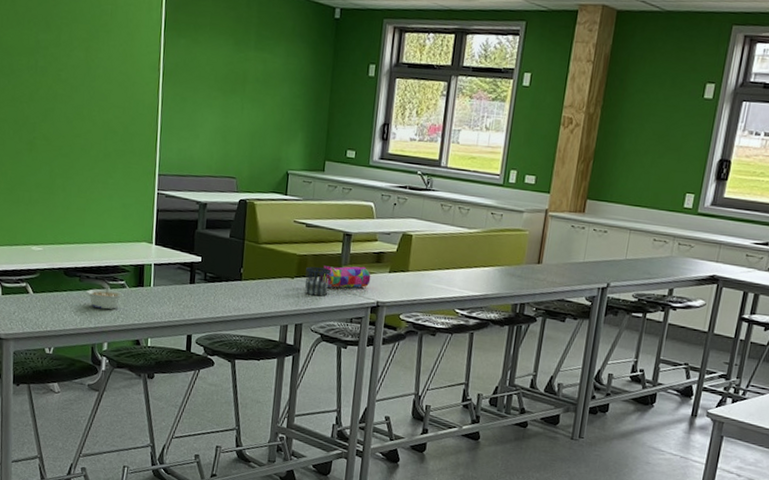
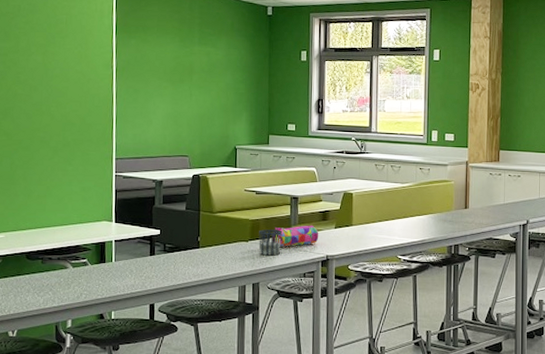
legume: present [87,285,124,310] -> none [49,265,86,288]

